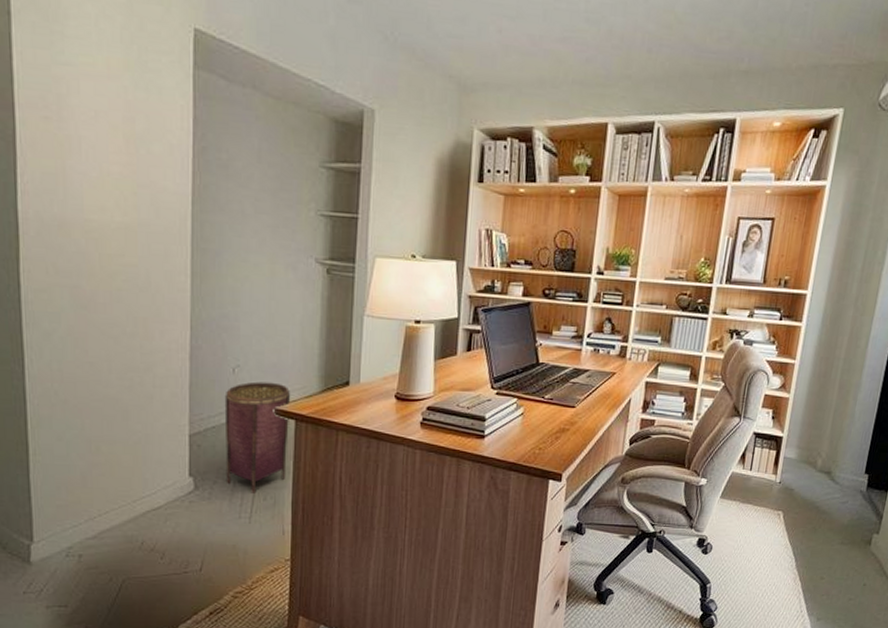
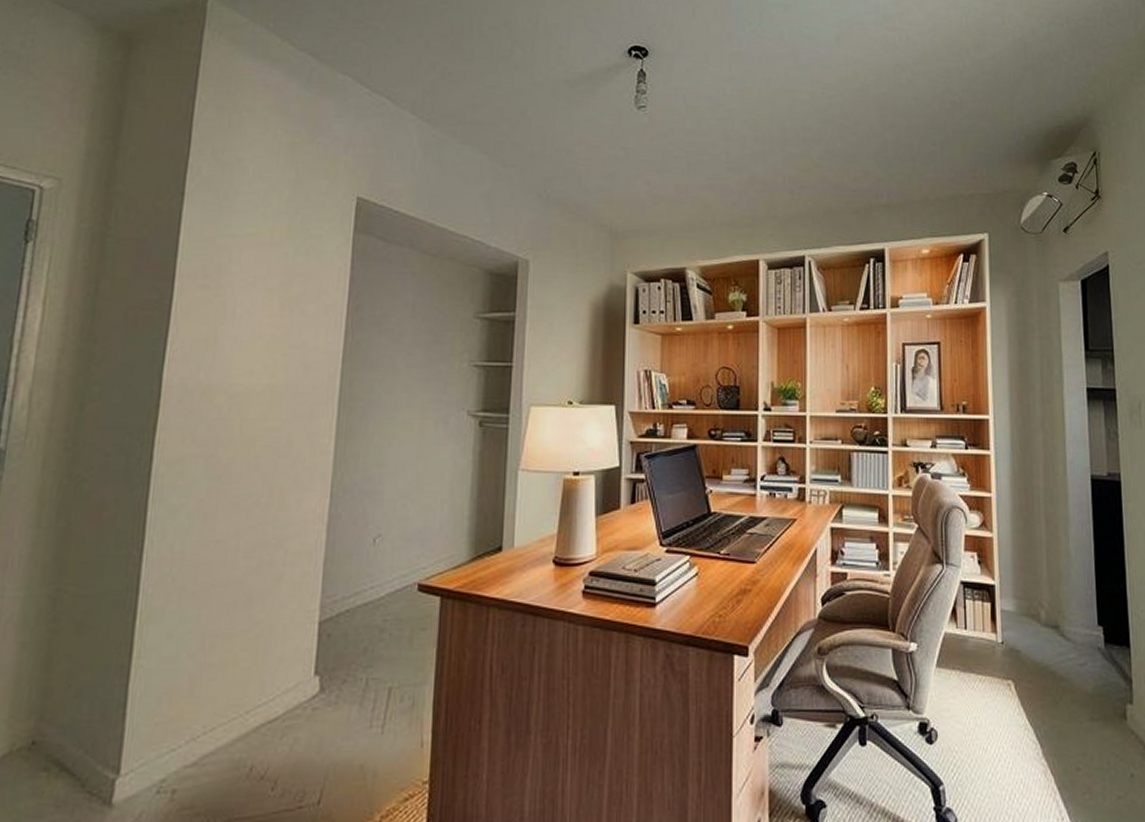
woven basket: present [224,381,291,493] -> none [357,552,437,693]

